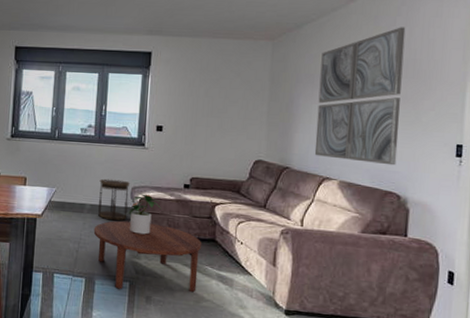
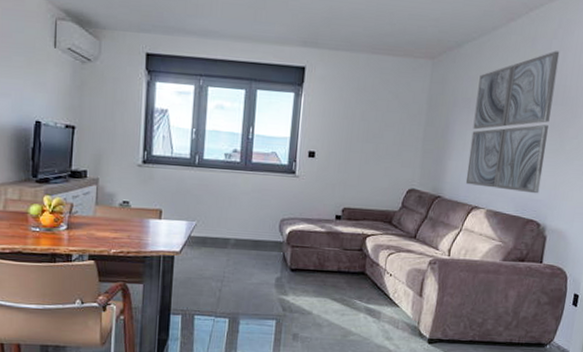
coffee table: present [93,220,202,293] -> none [238,255,352,328]
side table: present [98,178,131,221] -> none [243,210,279,256]
potted plant: present [125,192,162,235] -> none [272,224,312,270]

